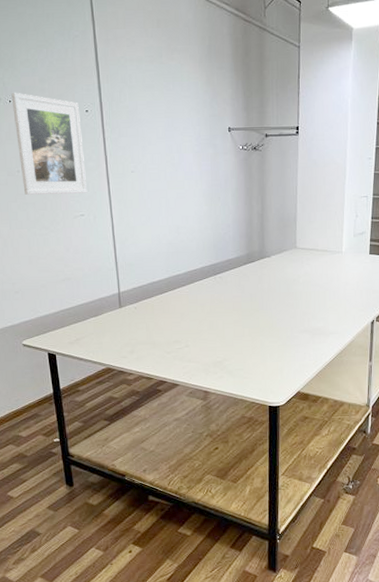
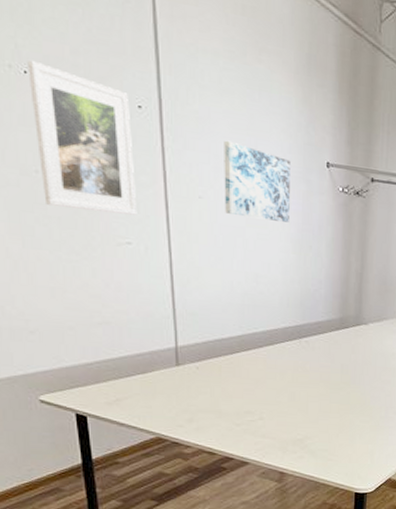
wall art: none [148,124,201,182] -> present [224,140,290,223]

